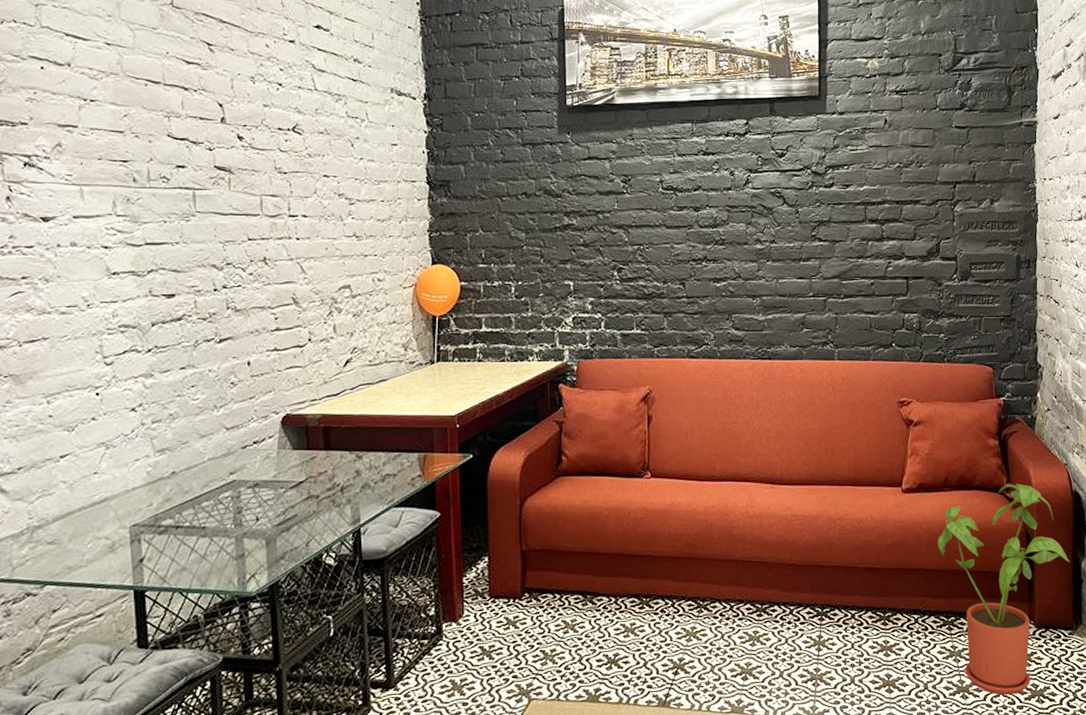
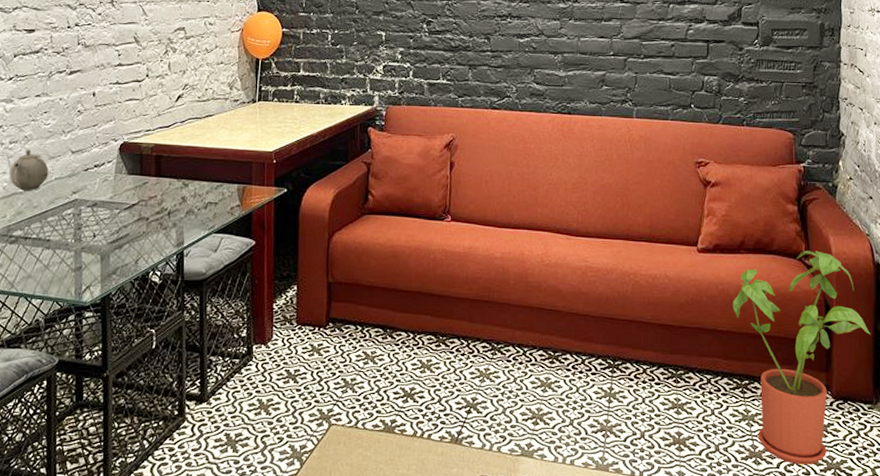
teapot: none [153,429,200,475] -> present [9,149,49,191]

